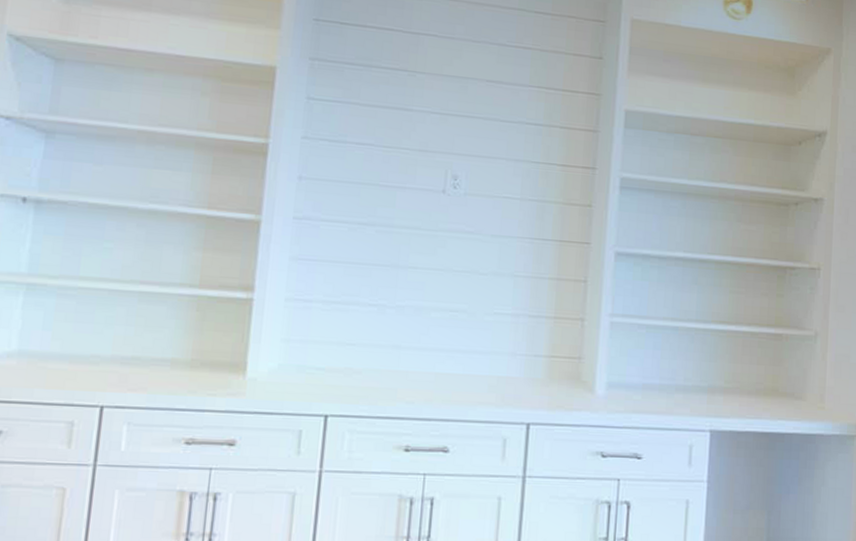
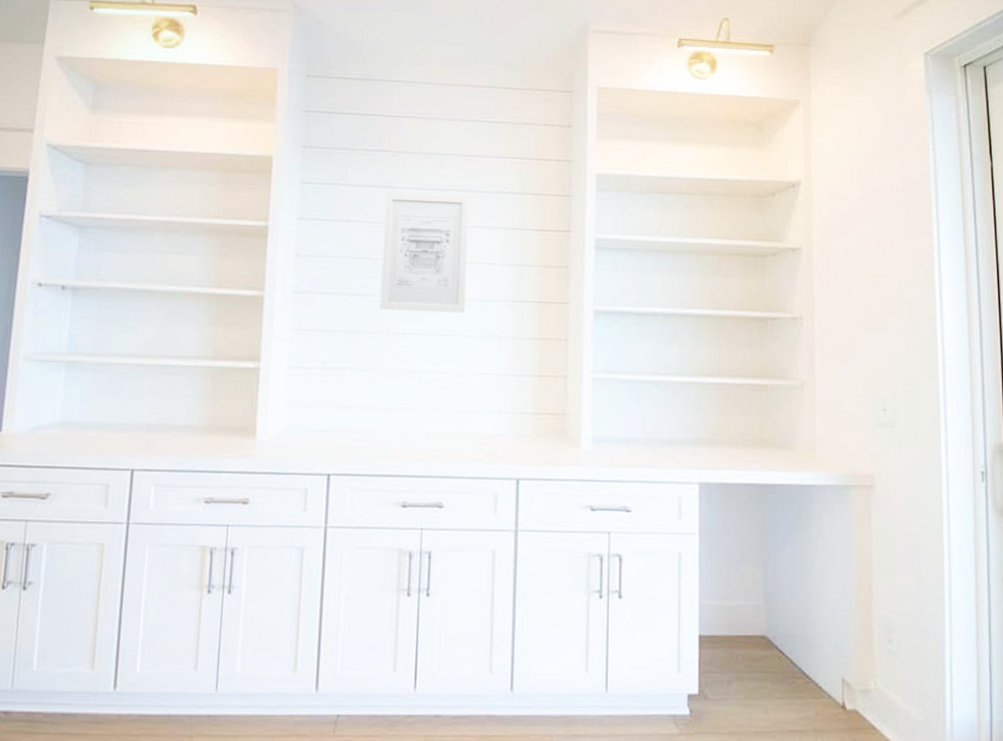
wall art: none [389,115,492,249] -> present [380,192,469,313]

